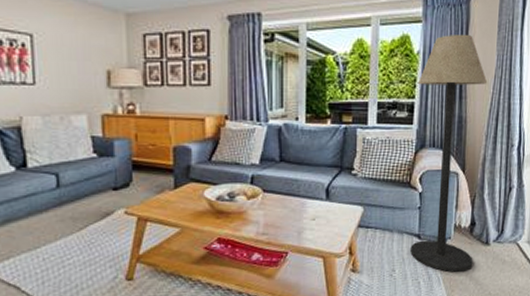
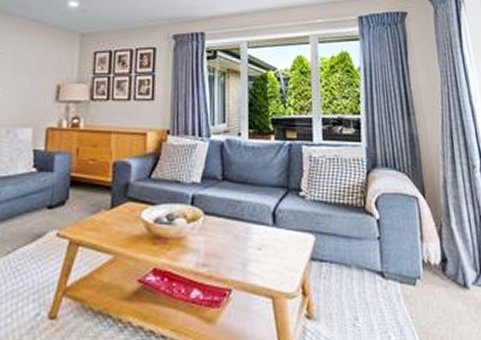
floor lamp: present [410,34,488,272] -> none [362,51,453,324]

